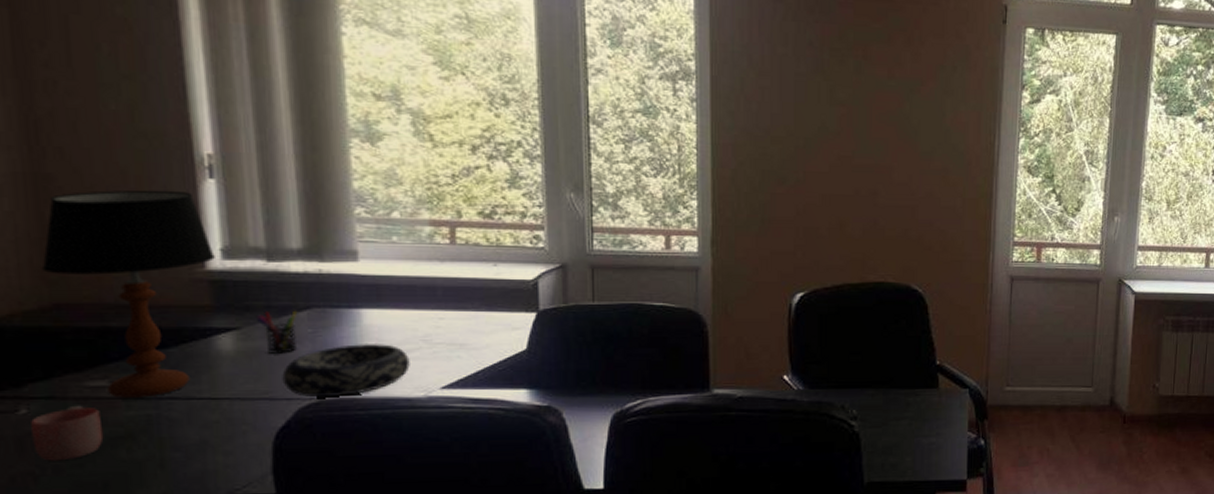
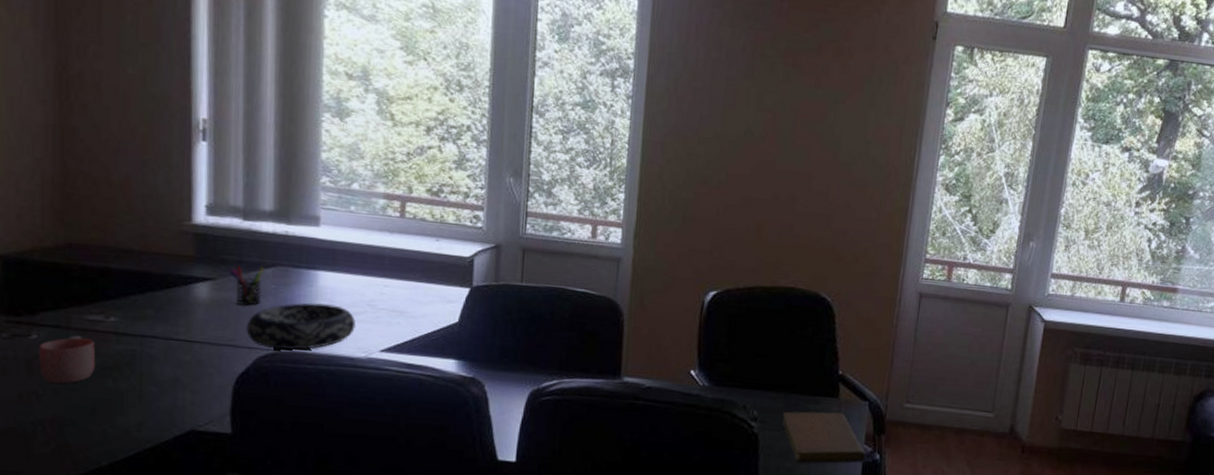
table lamp: present [41,190,215,398] -> none [60,145,200,334]
notebook: none [882,403,970,457] -> present [781,411,866,464]

